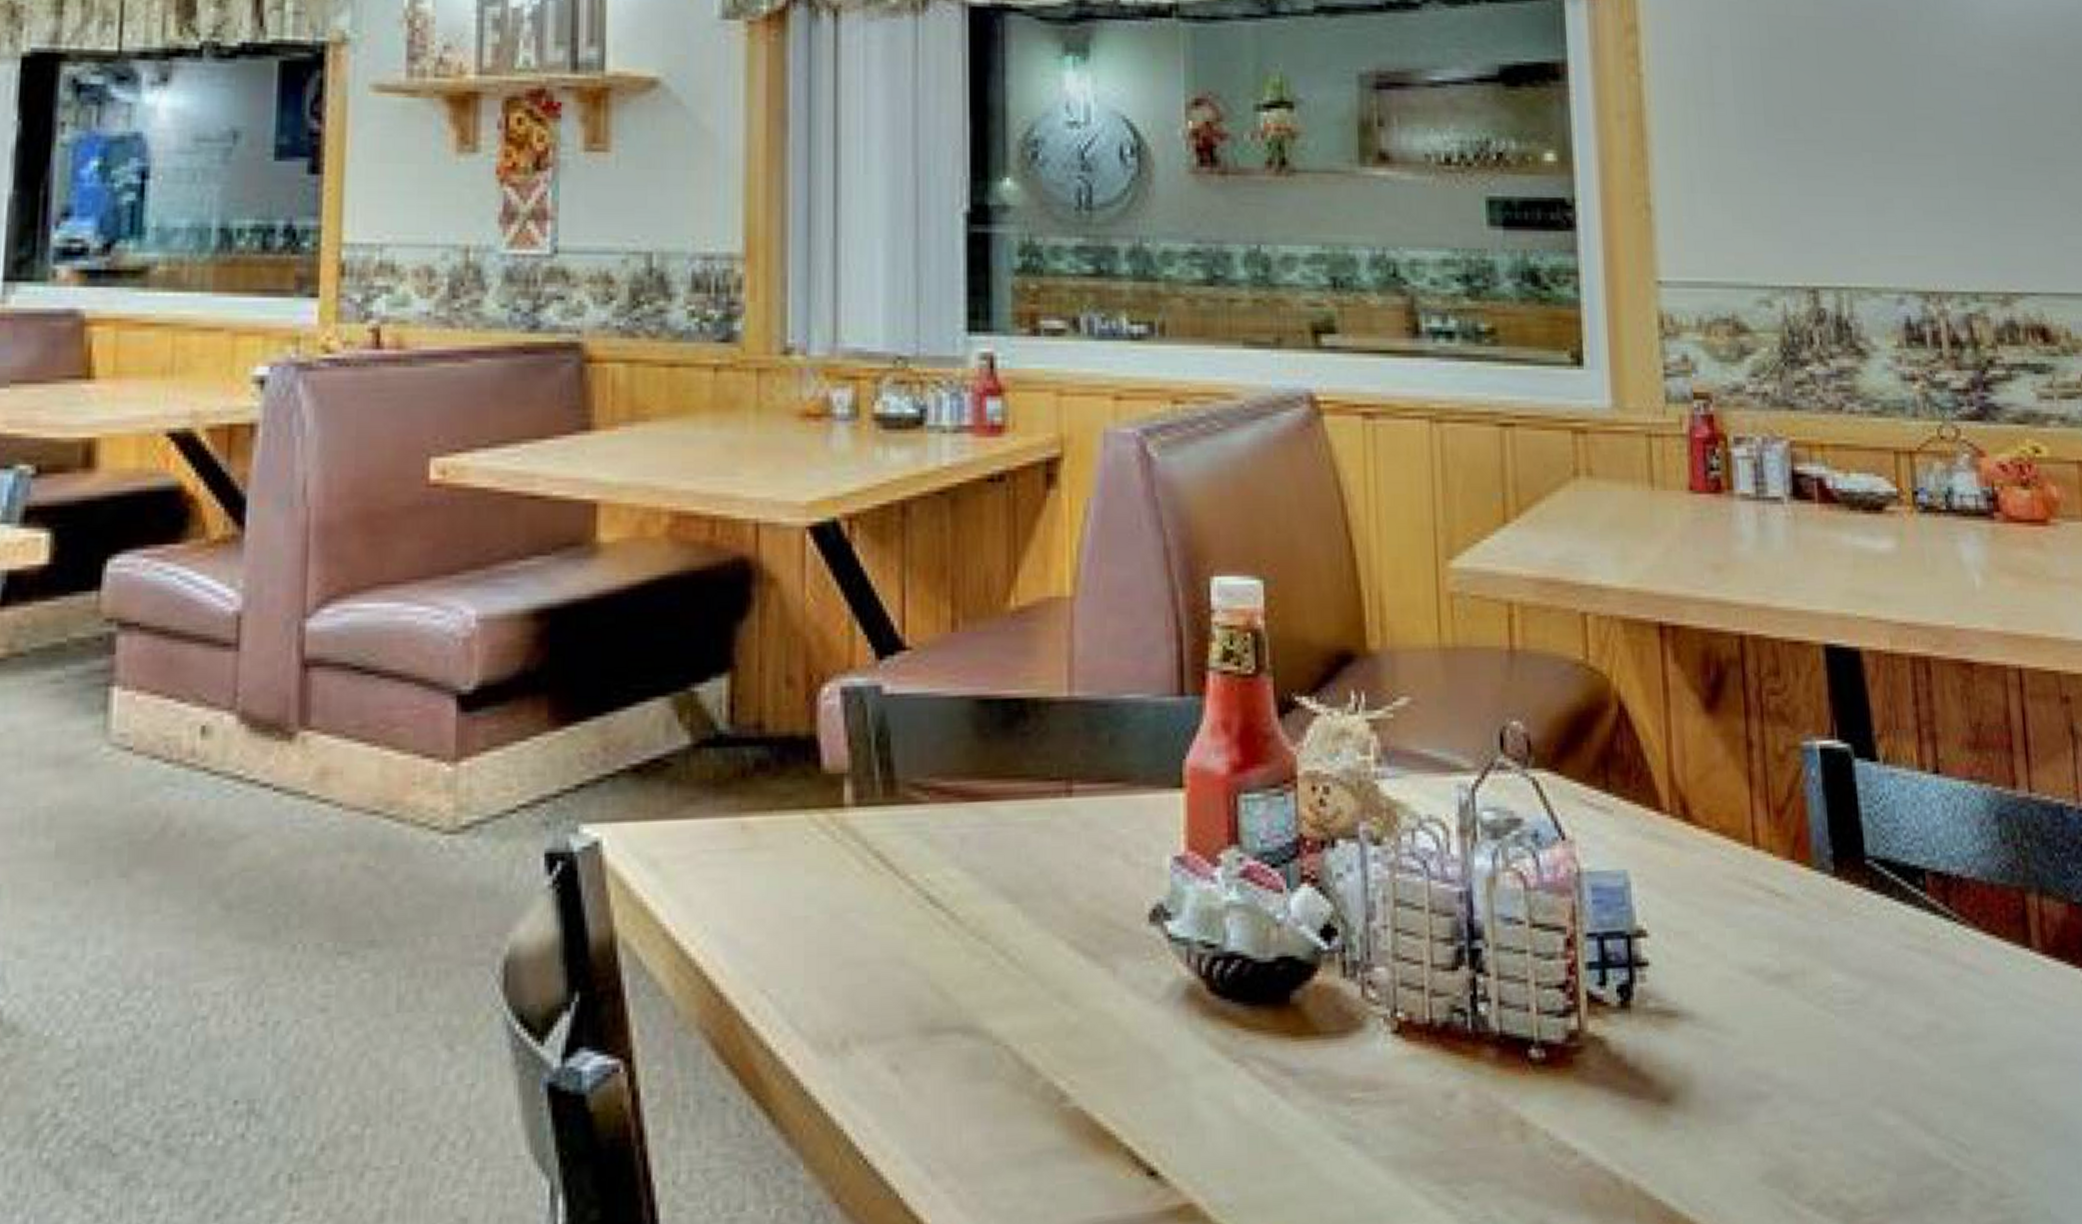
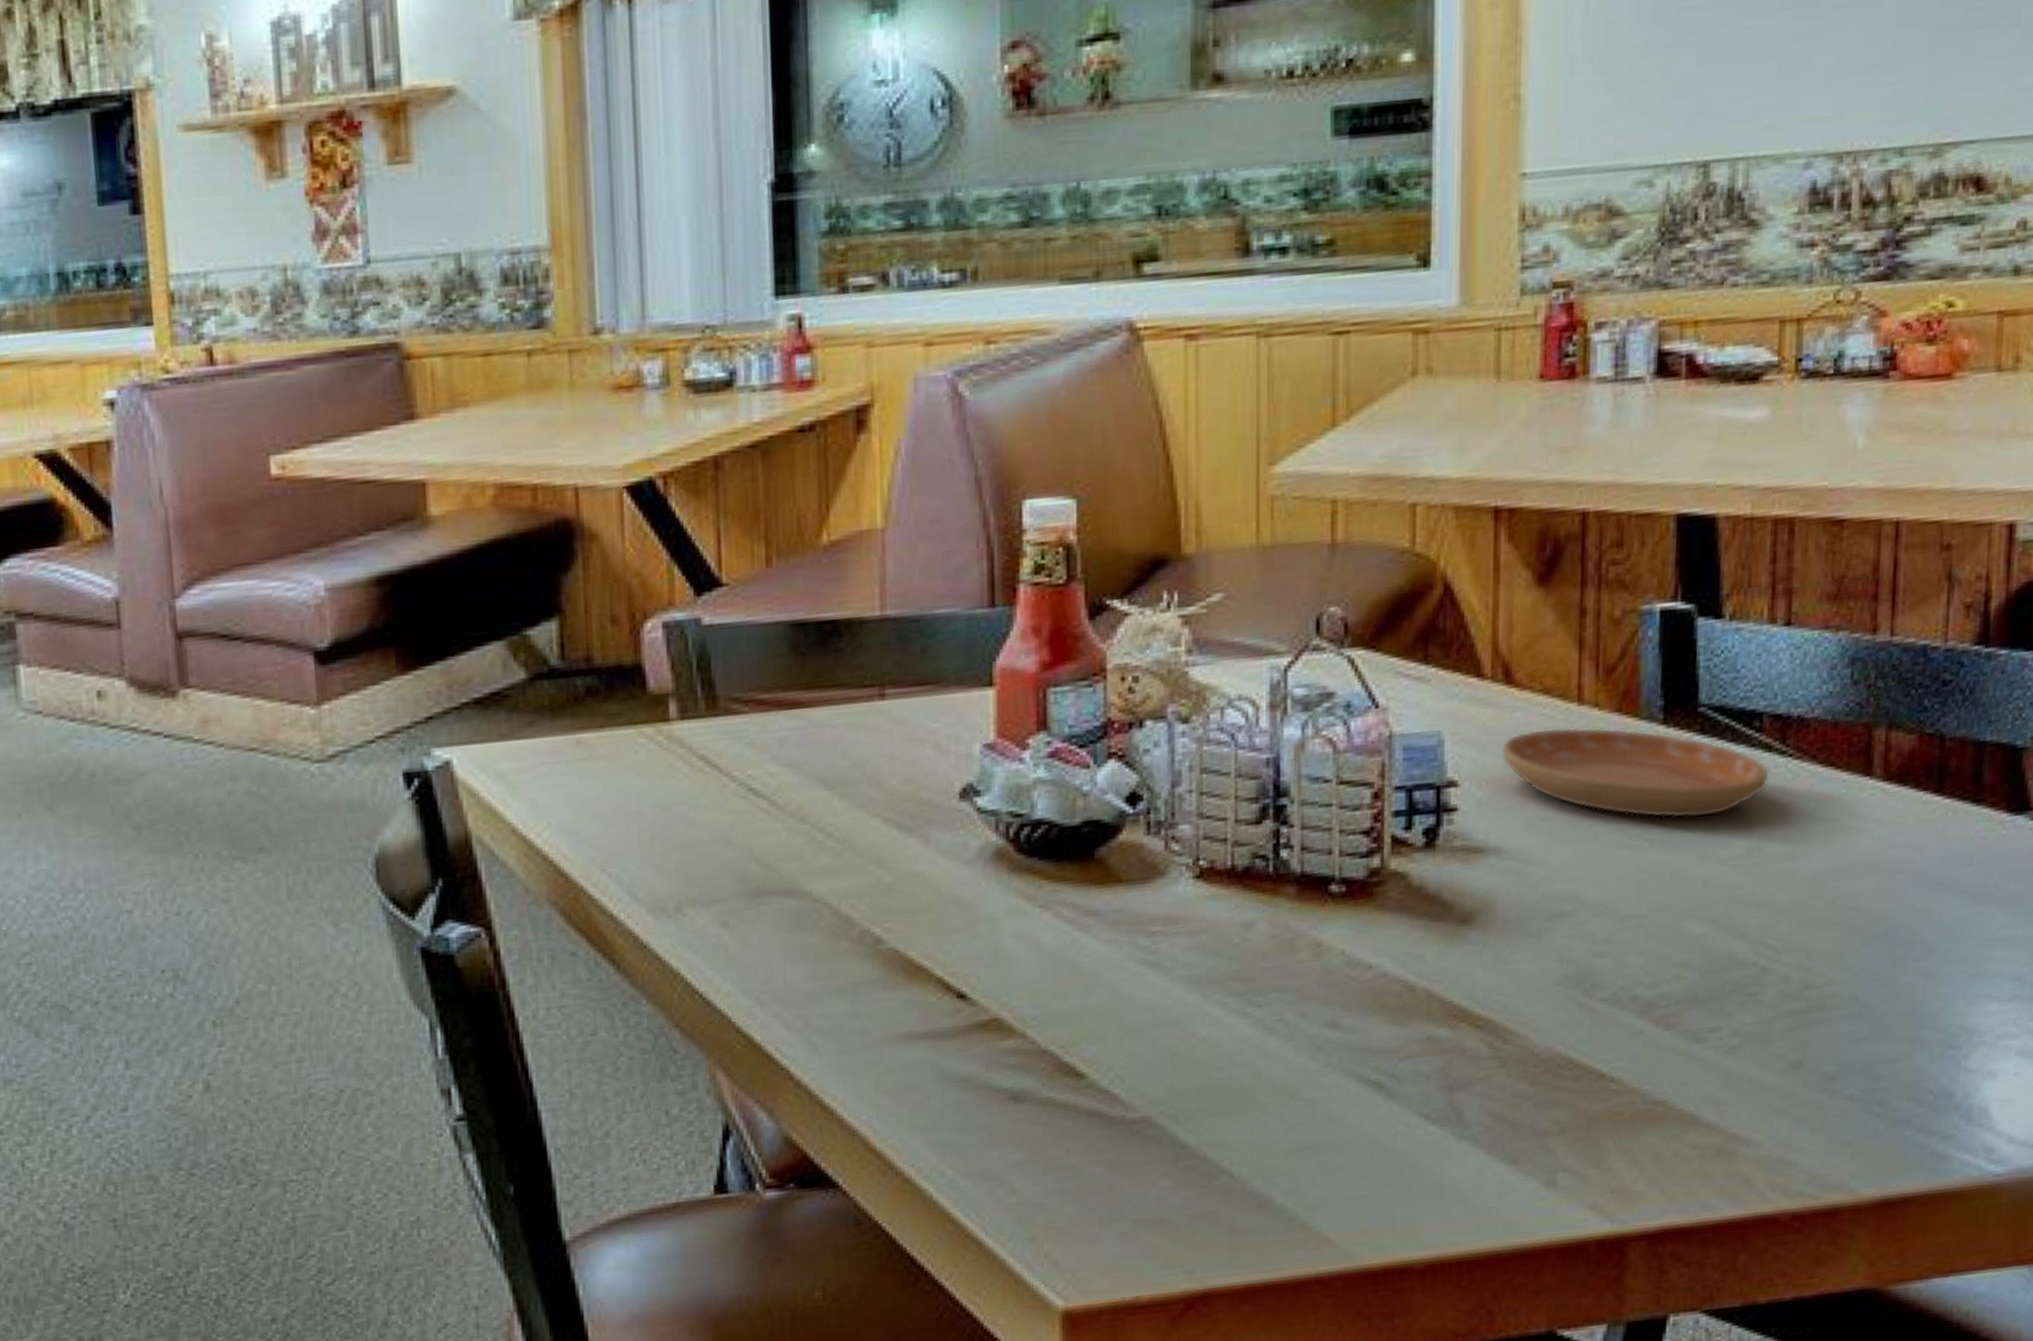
saucer: none [1684,874,1939,987] -> present [1500,727,1770,819]

